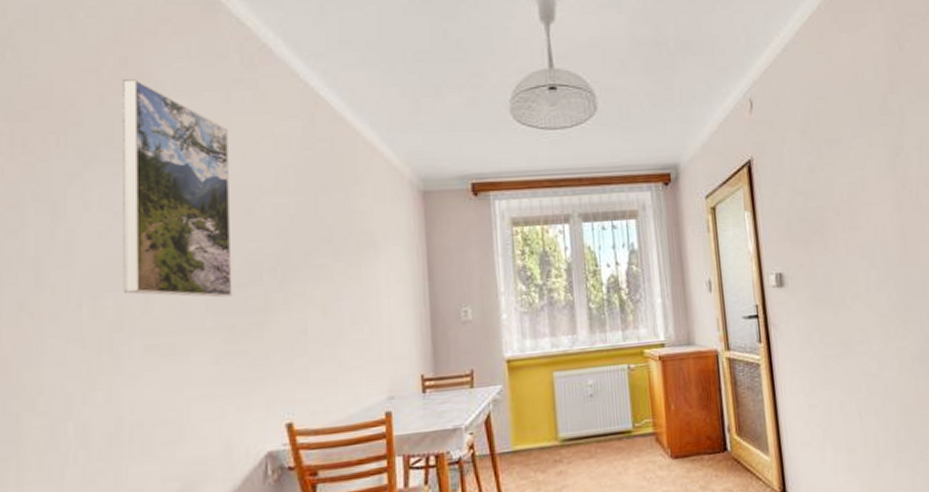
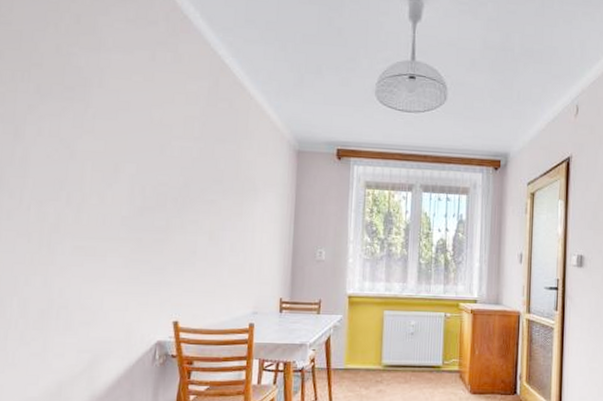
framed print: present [123,79,233,298] -> none [61,33,151,217]

